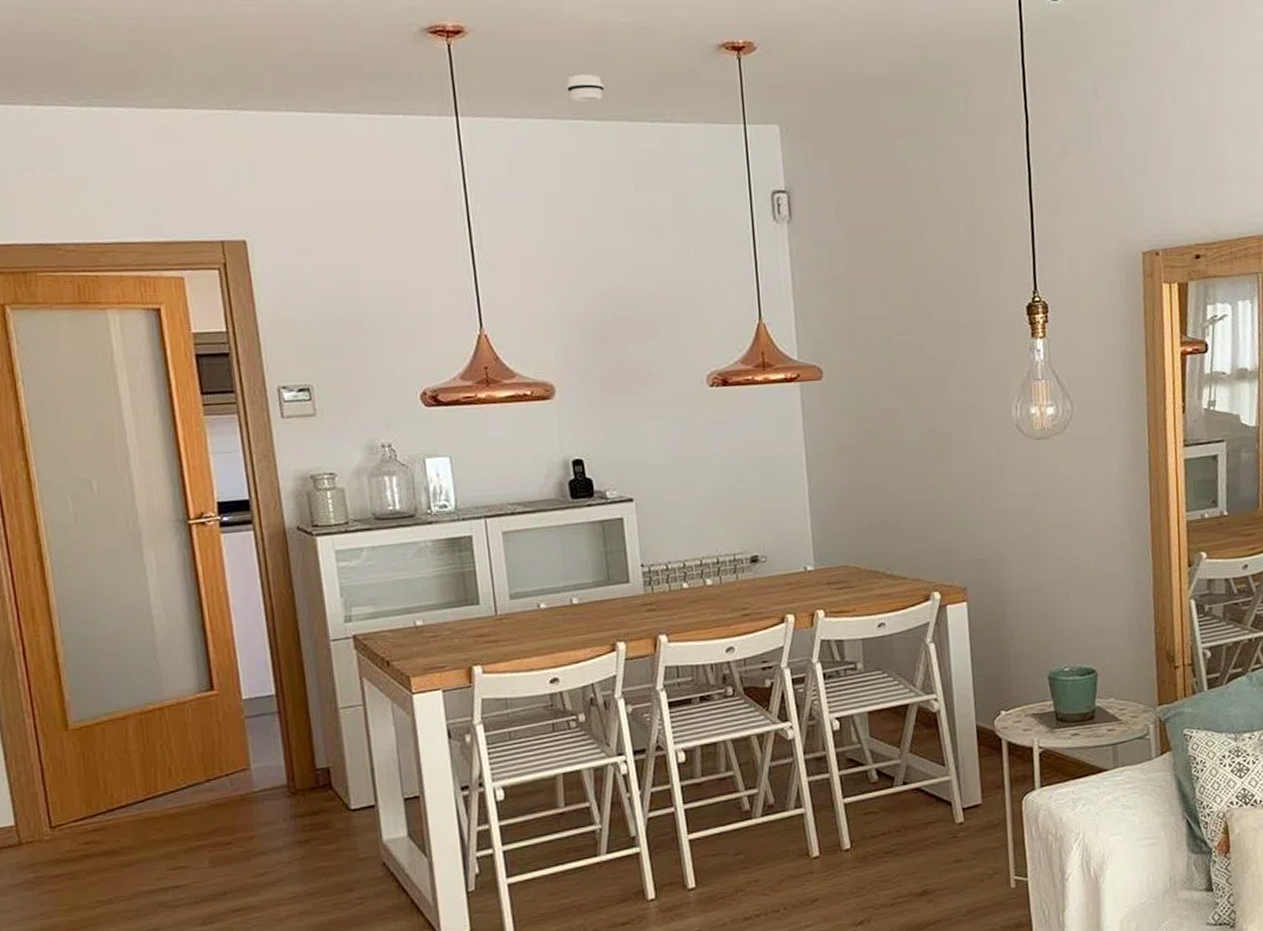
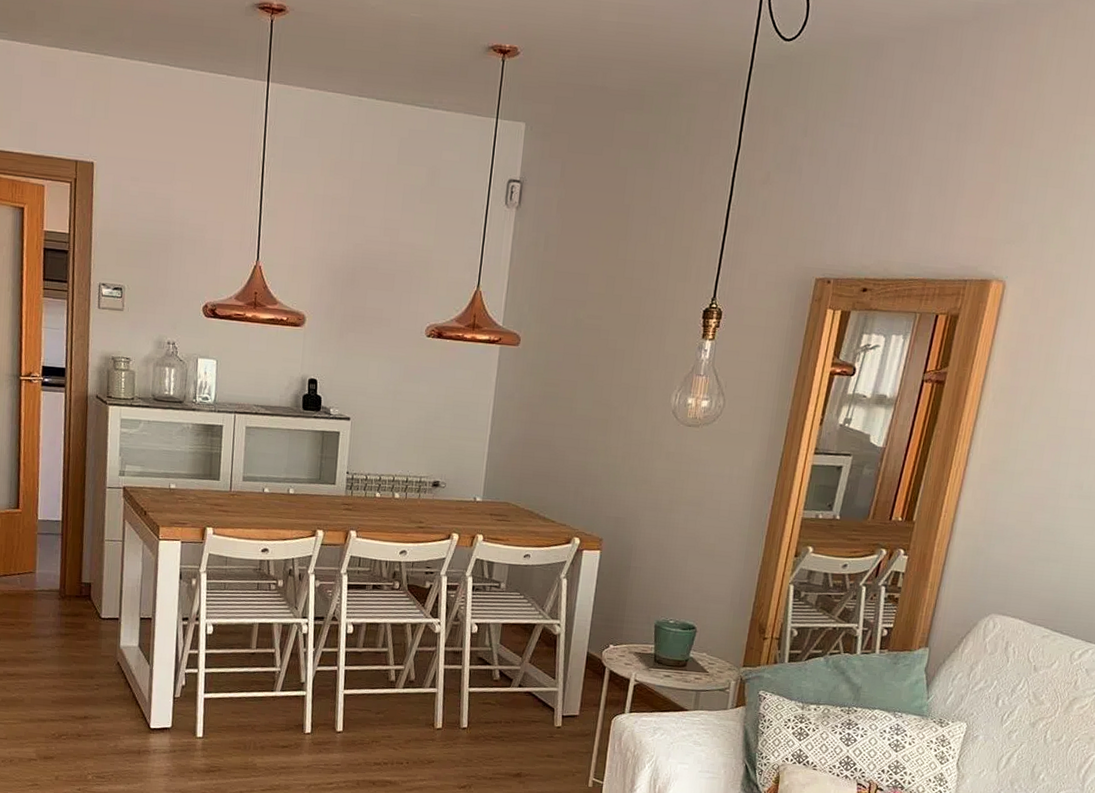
smoke detector: present [566,74,604,103] -> none [358,58,389,84]

